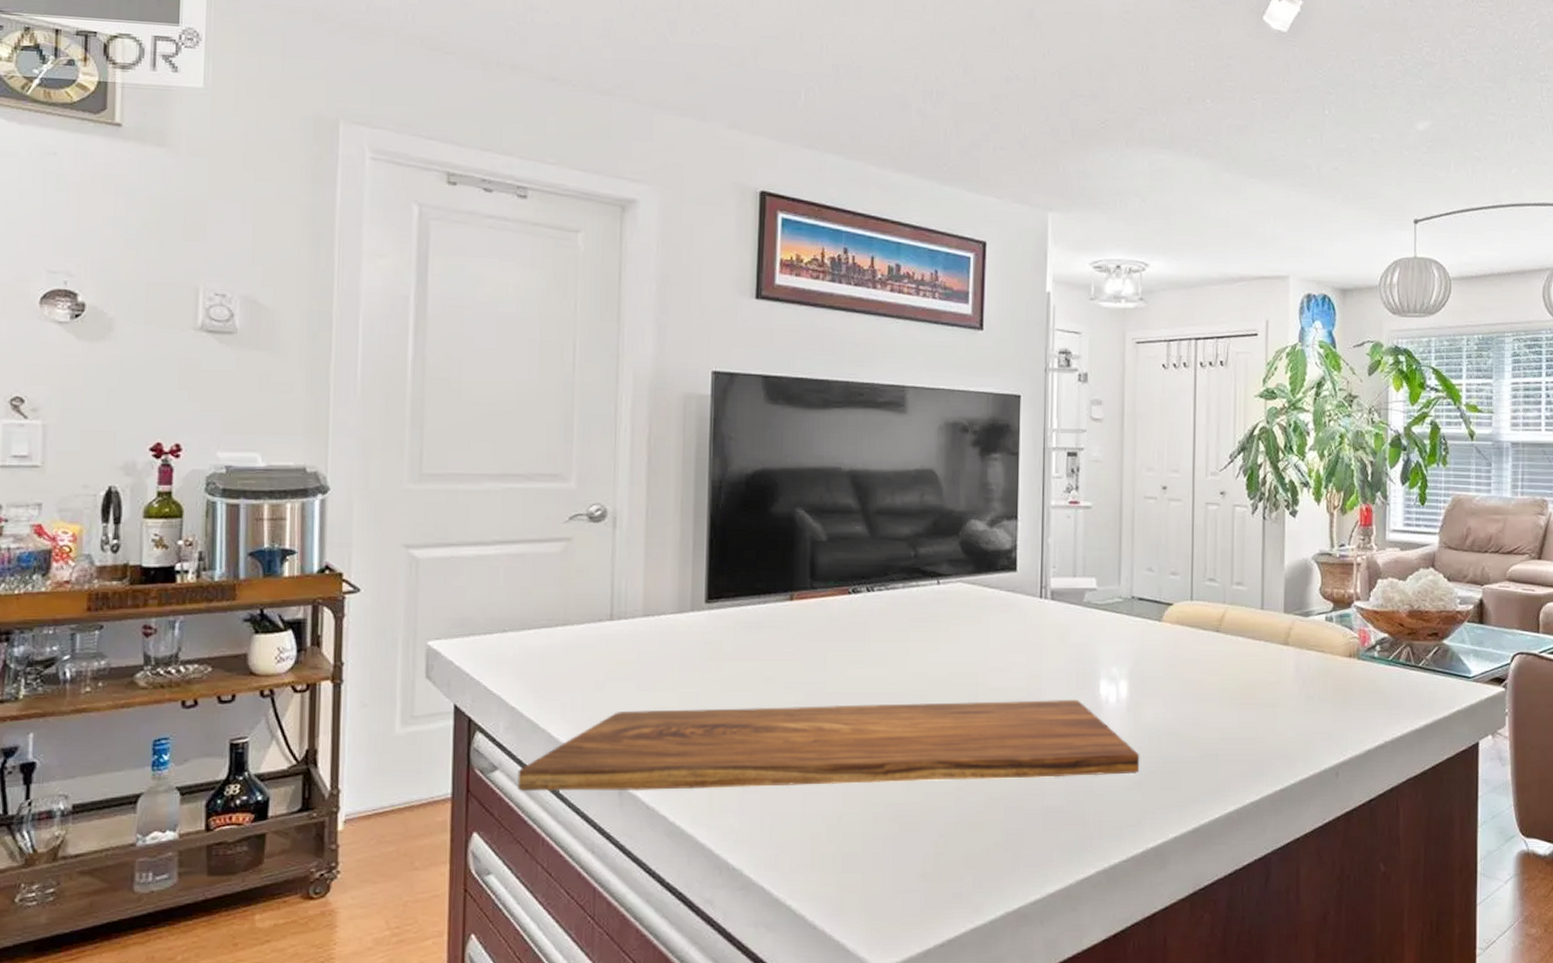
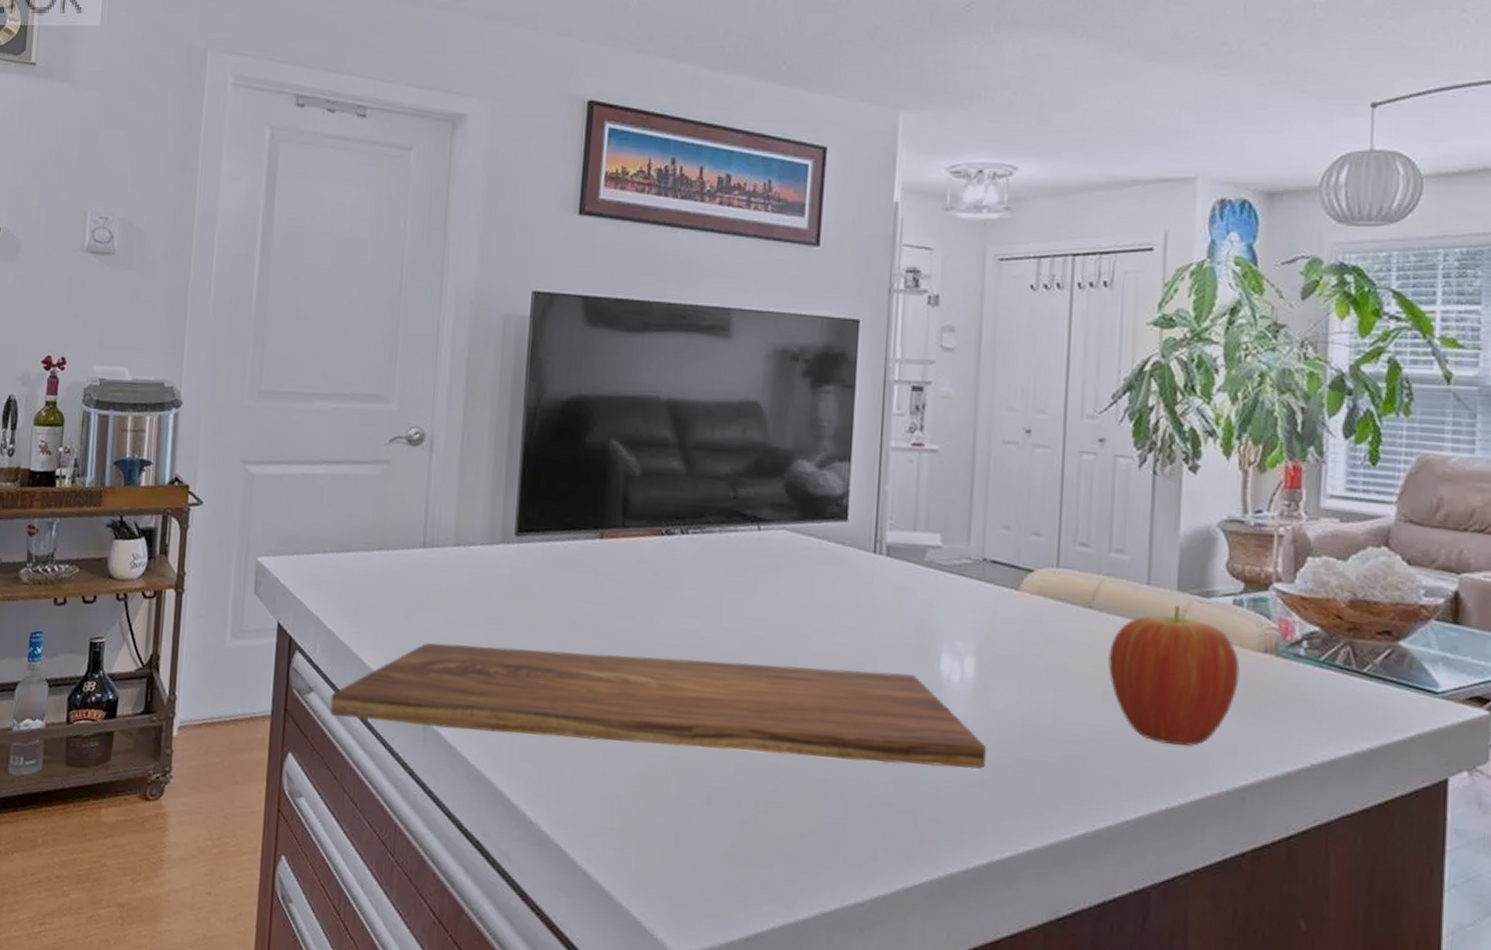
fruit: none [1232,625,1332,737] -> present [1107,606,1240,746]

